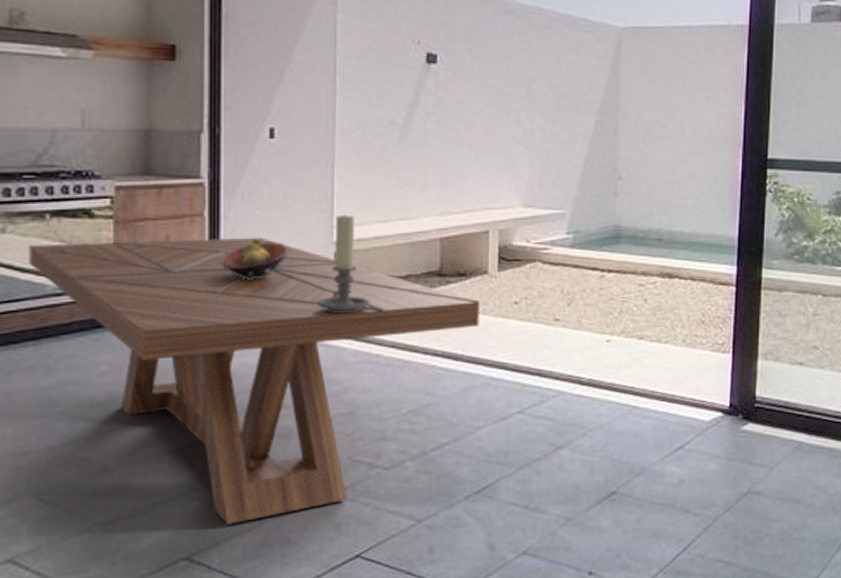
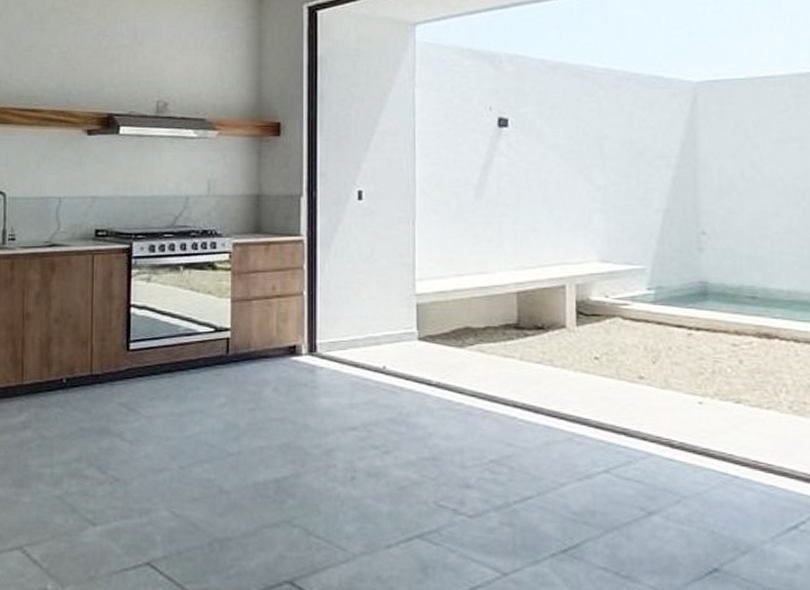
dining table: present [29,237,479,525] -> none [167,288,559,555]
fruit bowl: present [220,237,290,280] -> none [317,288,377,327]
candle holder: present [317,214,370,314] -> none [402,268,451,362]

